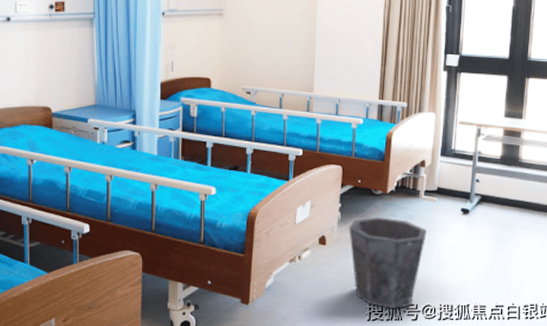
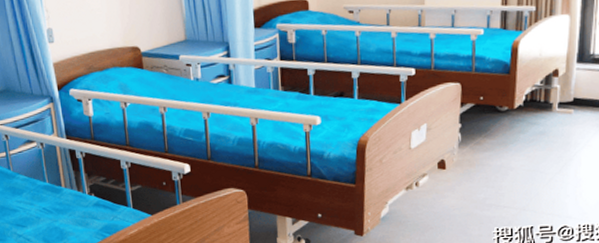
waste bin: present [349,217,428,309] -> none [471,135,563,232]

